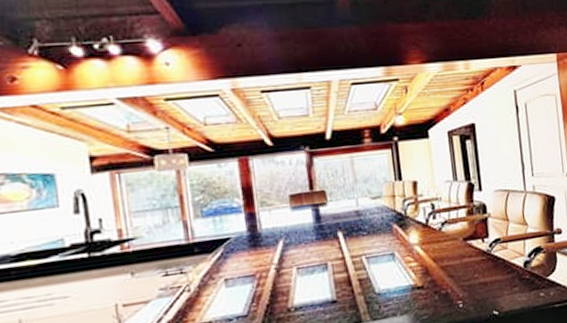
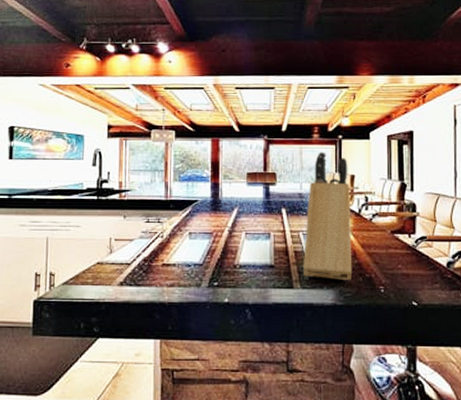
knife block: none [366,158,427,307] -> present [303,151,352,281]

